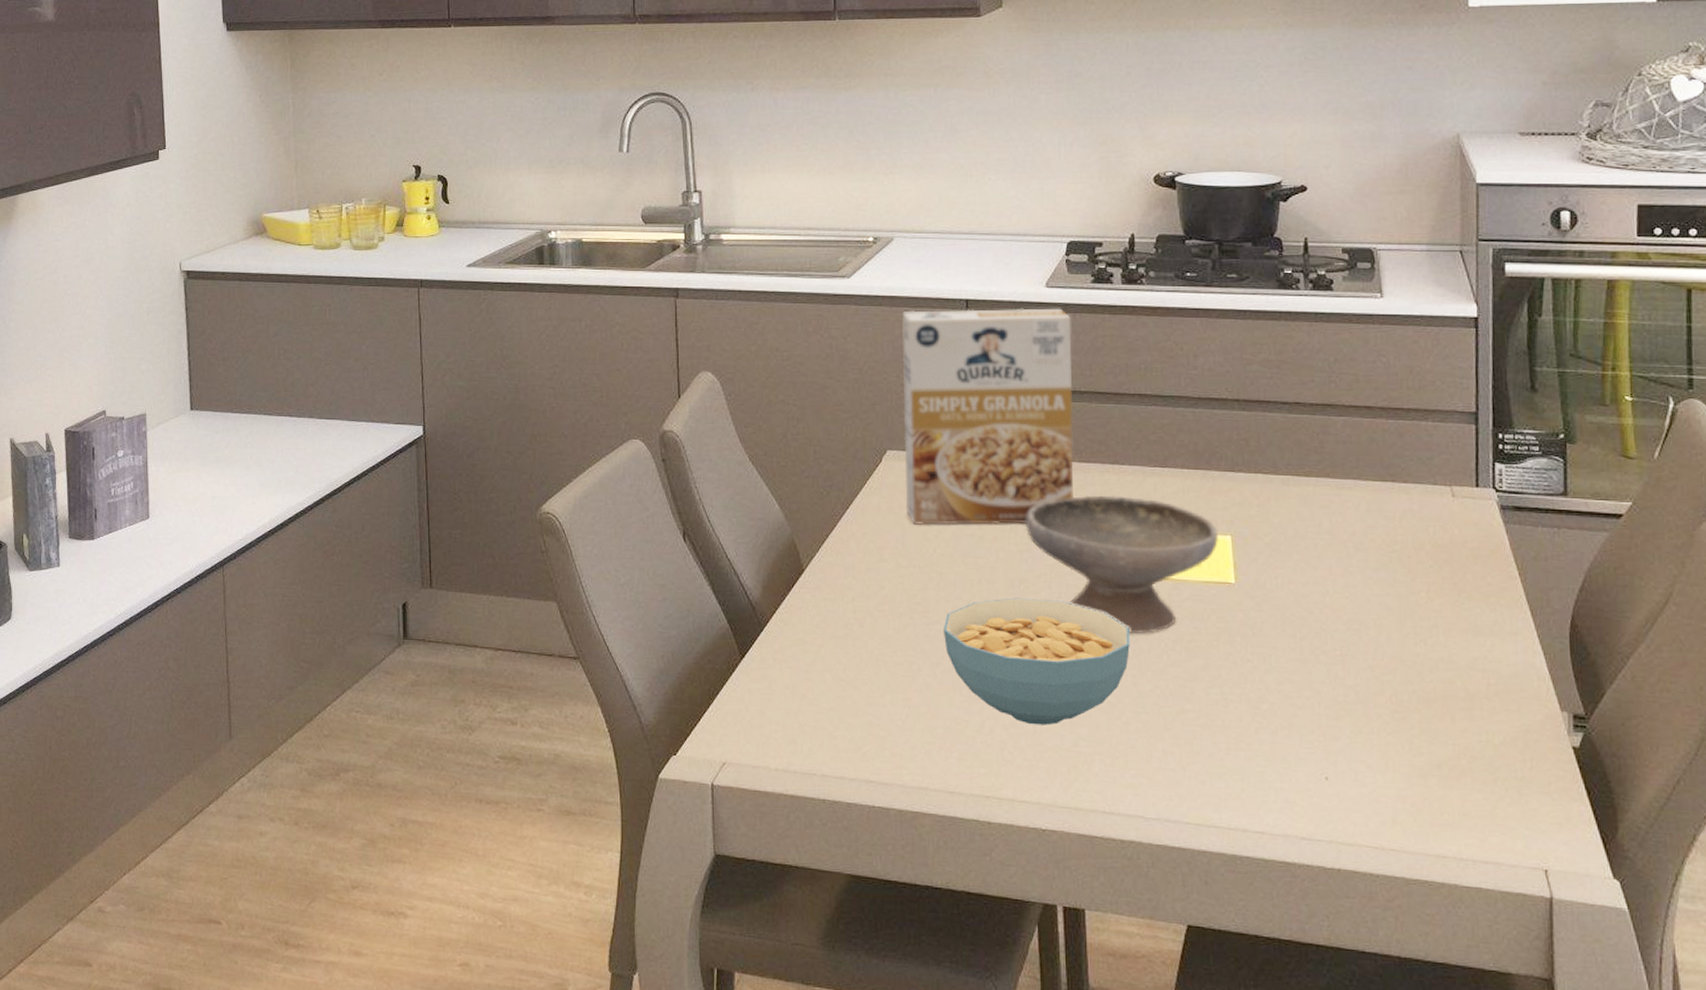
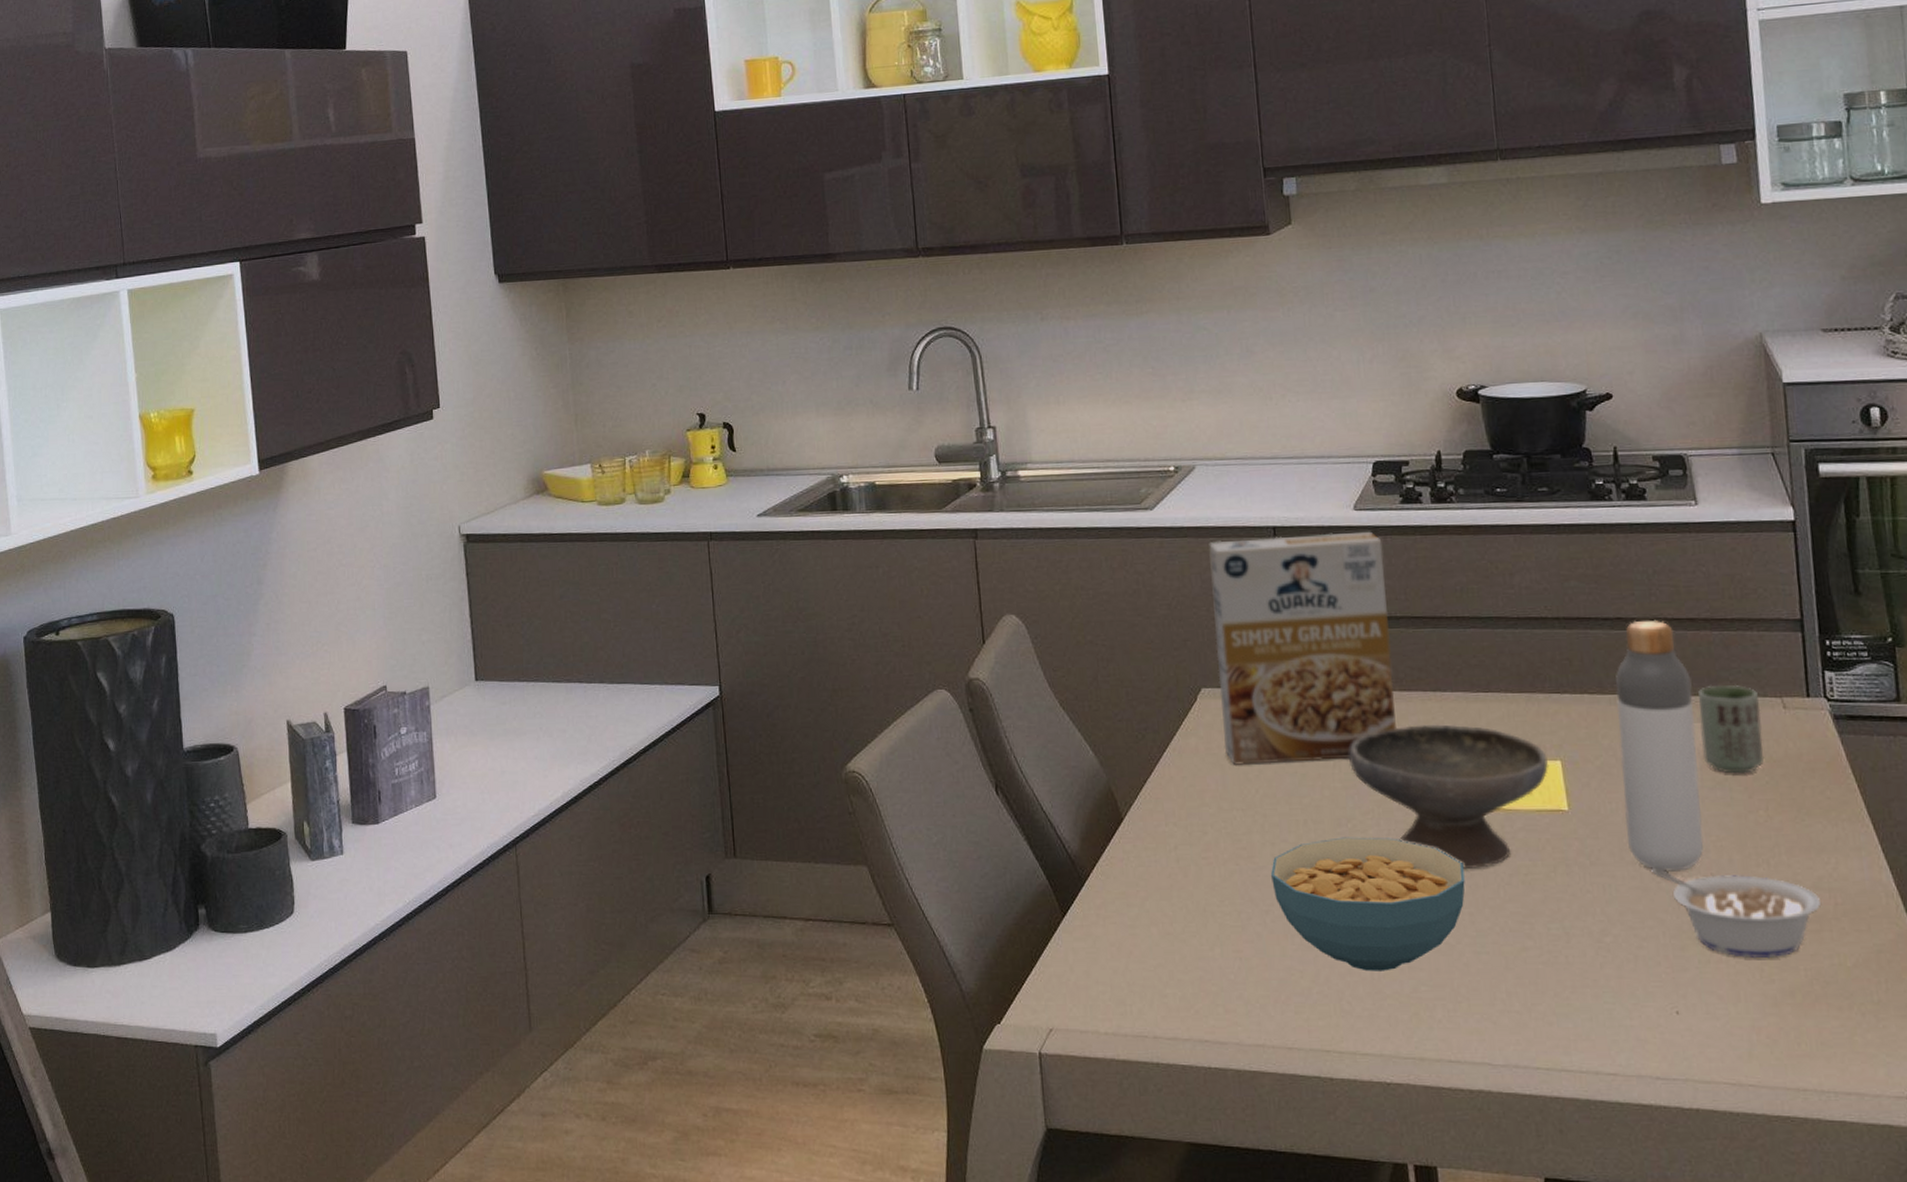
bottle: none [1289,405,1365,646] -> present [1615,619,1704,872]
legume: none [1311,641,1475,733] -> present [1651,867,1822,959]
cup: none [1369,471,1430,557] -> present [1698,684,1765,774]

